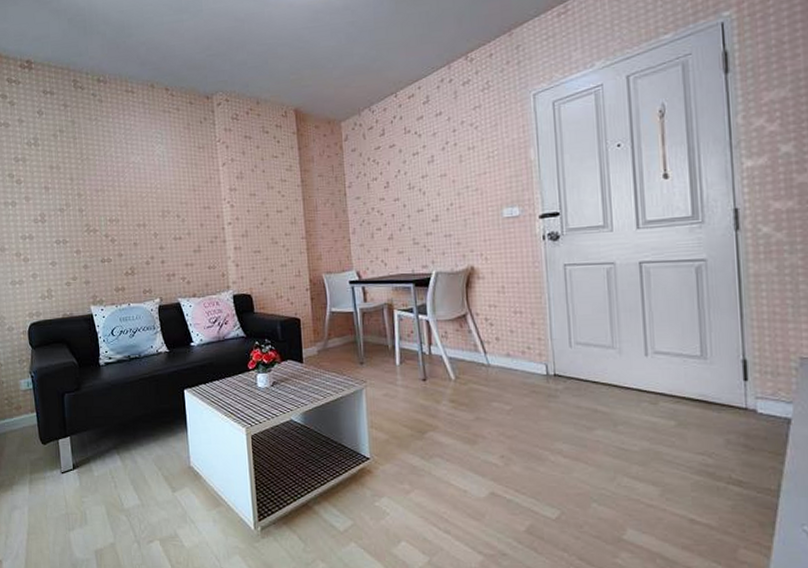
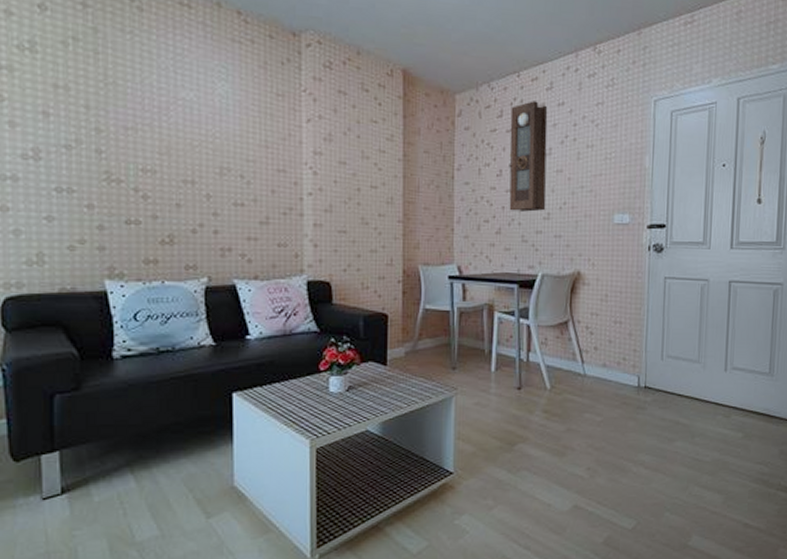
pendulum clock: none [391,115,434,218] -> present [509,101,548,212]

